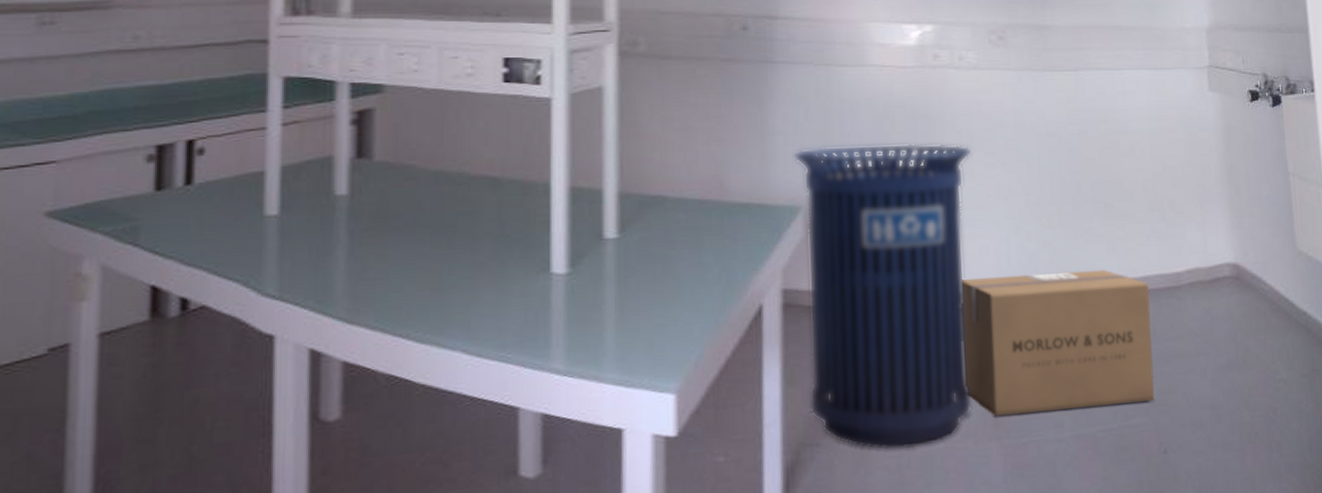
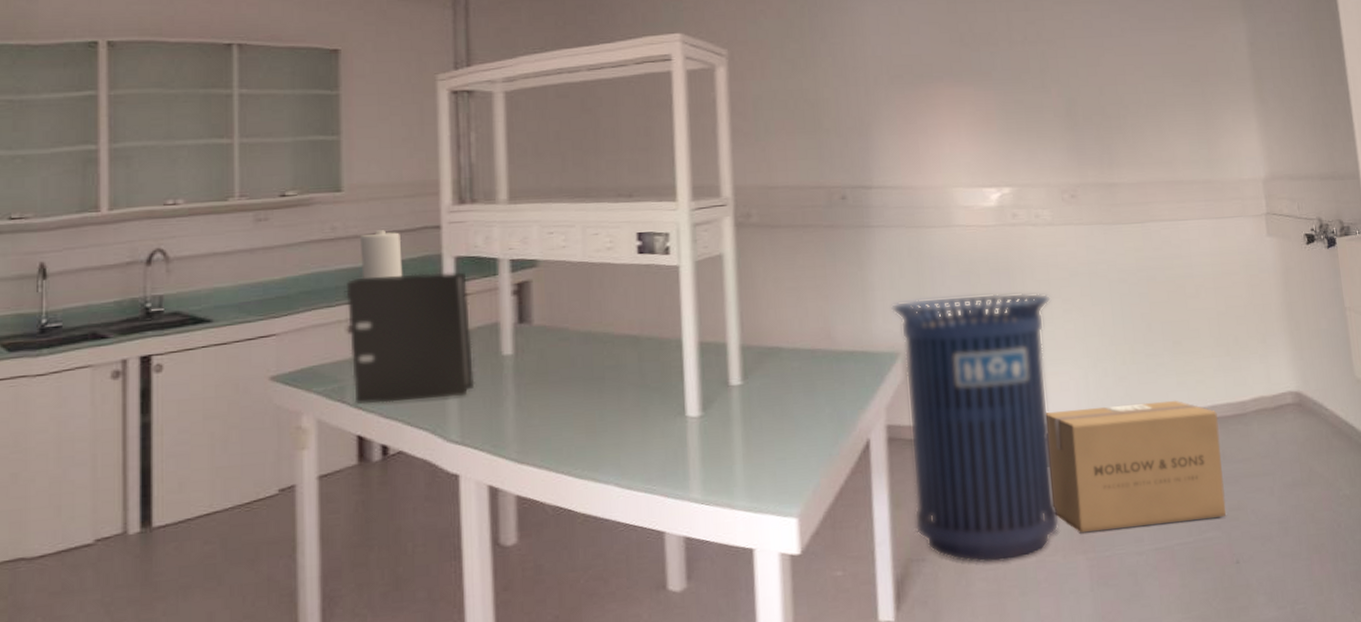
binder: none [146,95,300,248] -> present [345,272,475,404]
paper towel holder: none [167,42,219,100] -> present [359,230,403,280]

